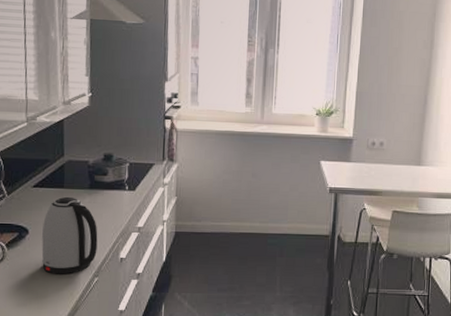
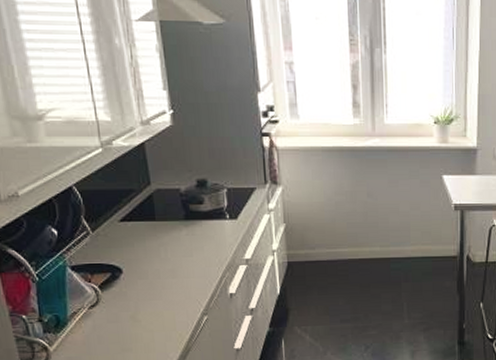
kettle: present [41,196,98,274] -> none [137,229,203,315]

